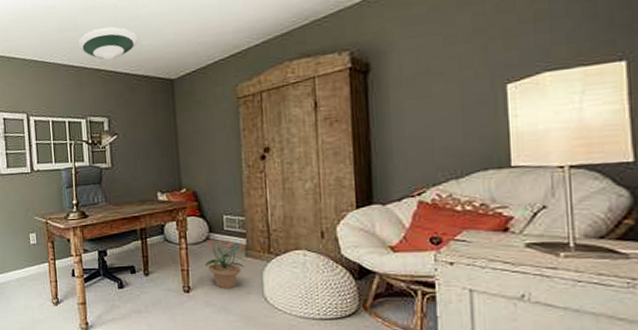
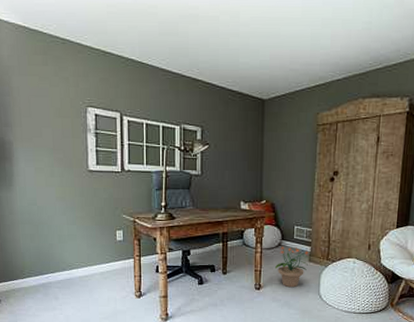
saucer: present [78,26,139,60] -> none [177,38,237,72]

